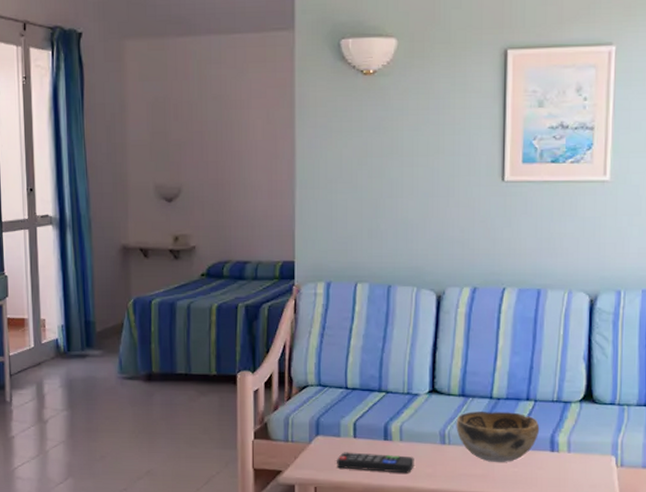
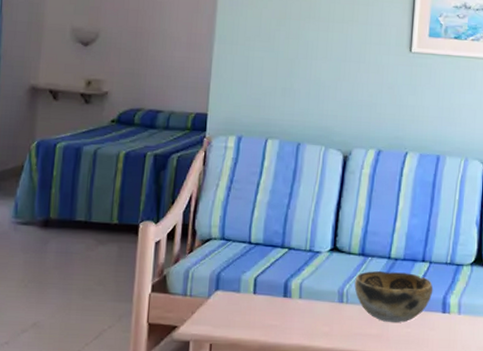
remote control: present [337,452,414,474] -> none [234,308,312,332]

